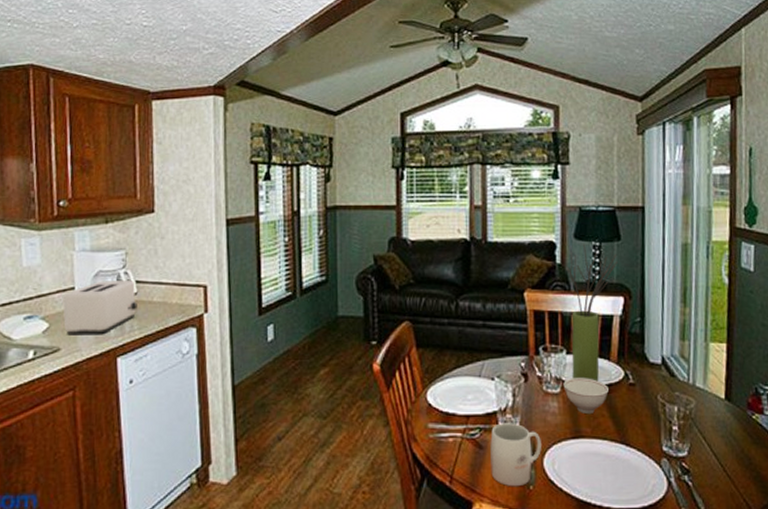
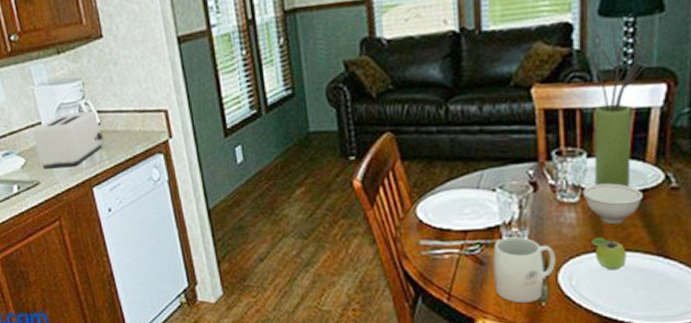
fruit: none [570,425,597,456] -> present [591,236,627,271]

